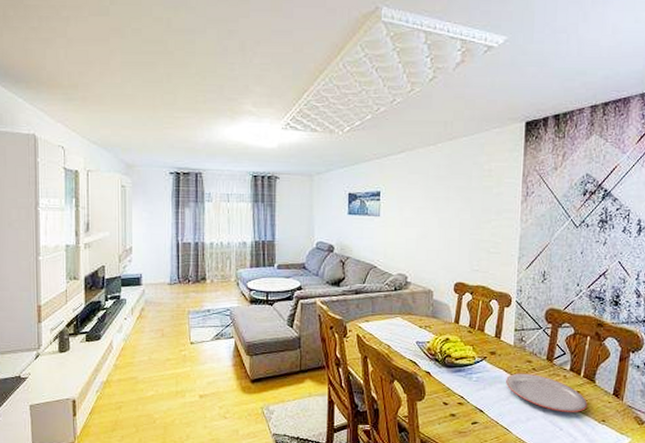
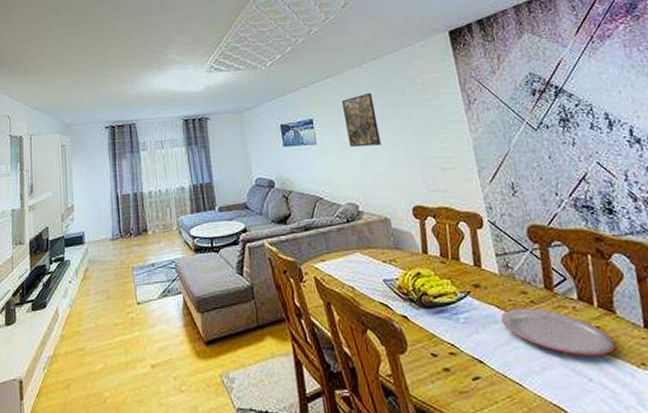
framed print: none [410,172,441,224] -> present [341,92,381,147]

